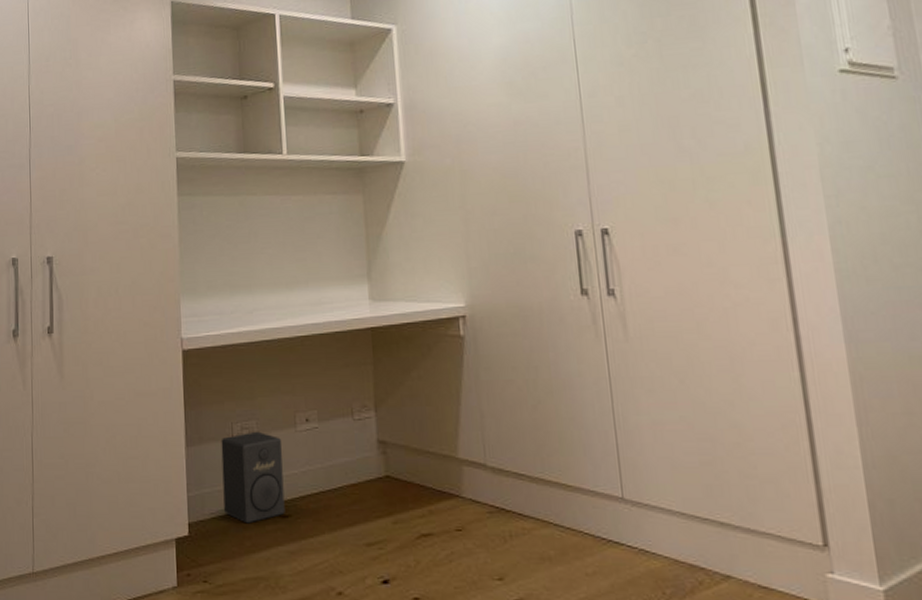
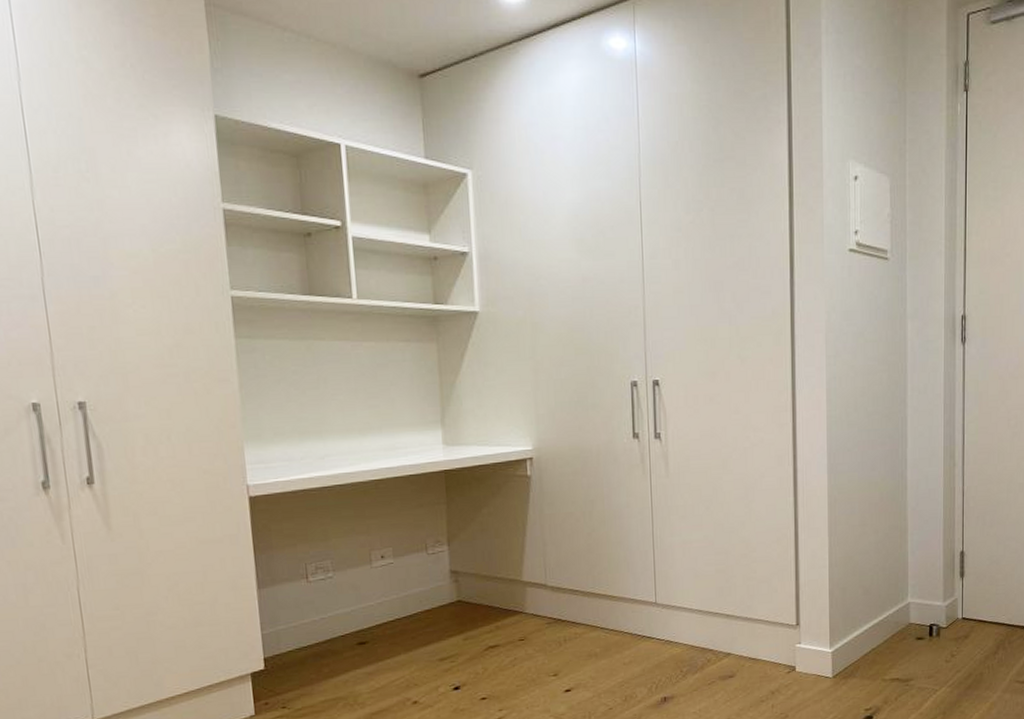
speaker: present [221,431,285,524] -> none [294,569,362,653]

